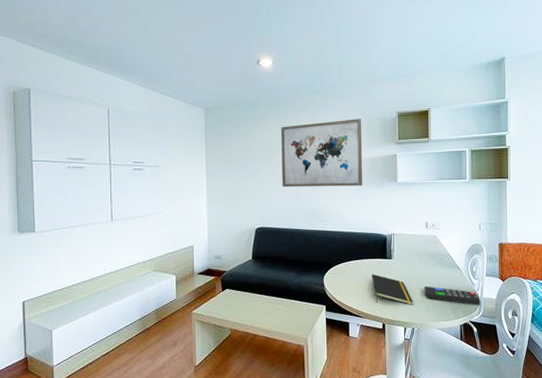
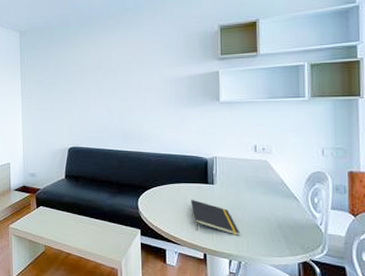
wall art: present [281,119,363,188] -> none [93,34,181,107]
remote control: present [424,286,481,306] -> none [252,216,325,243]

